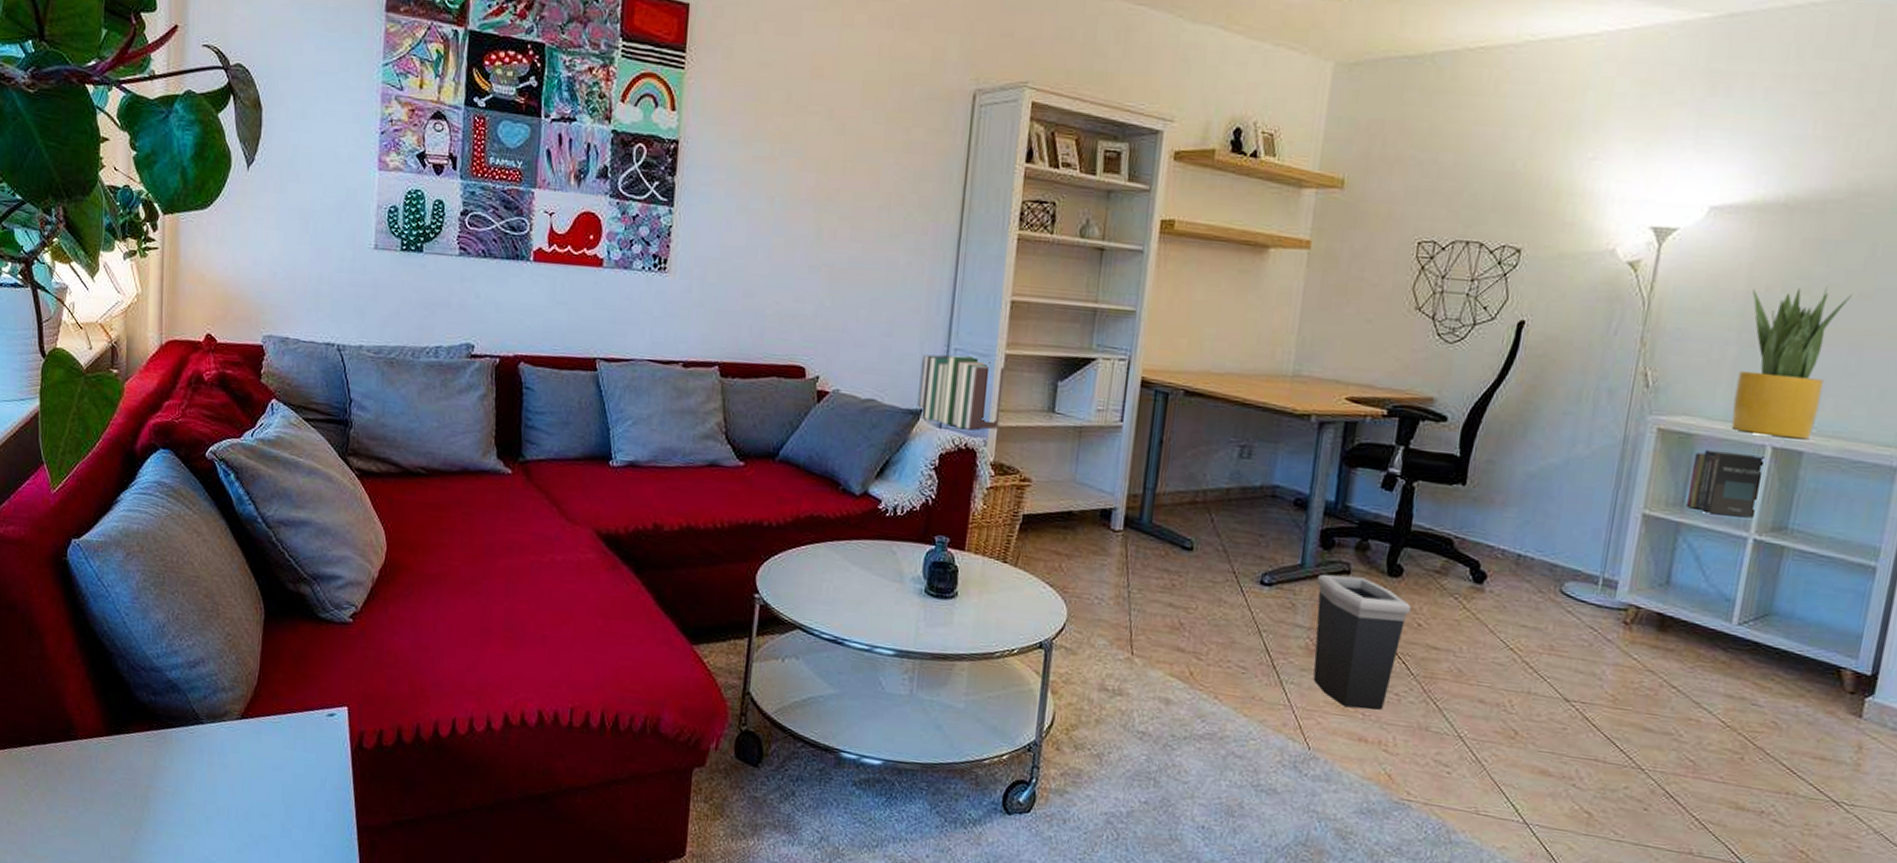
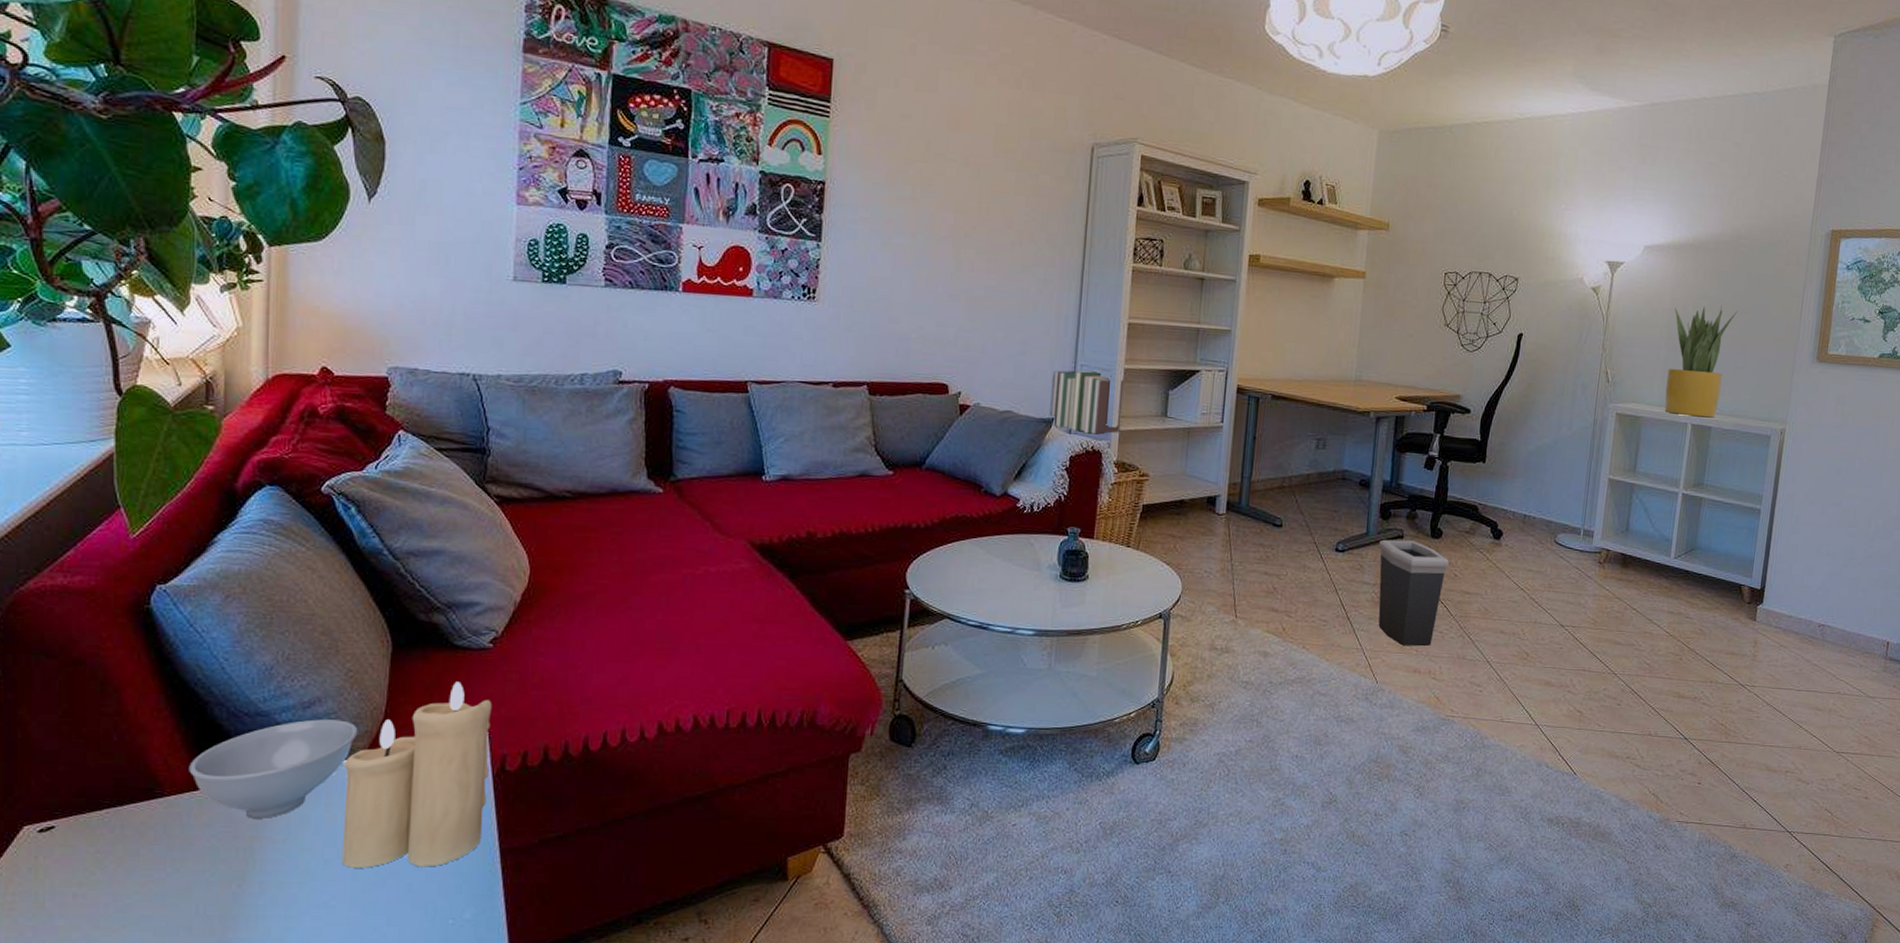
bowl: none [97,679,235,770] -> present [189,719,358,819]
candle: none [220,654,352,836] -> present [341,682,493,868]
books: present [1685,449,1766,518] -> none [1637,428,1688,478]

